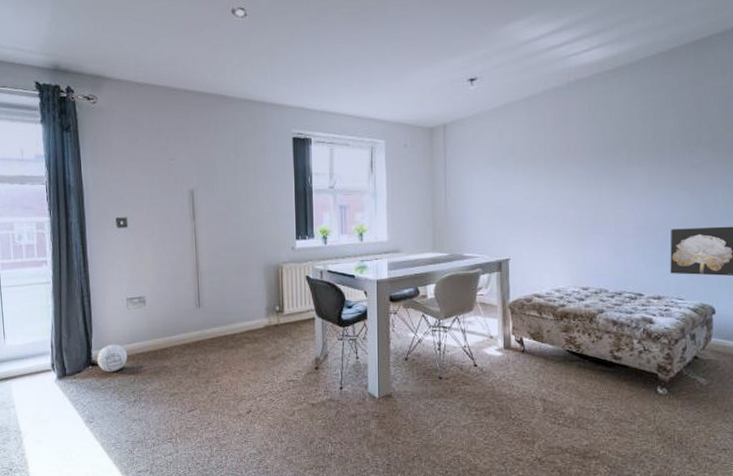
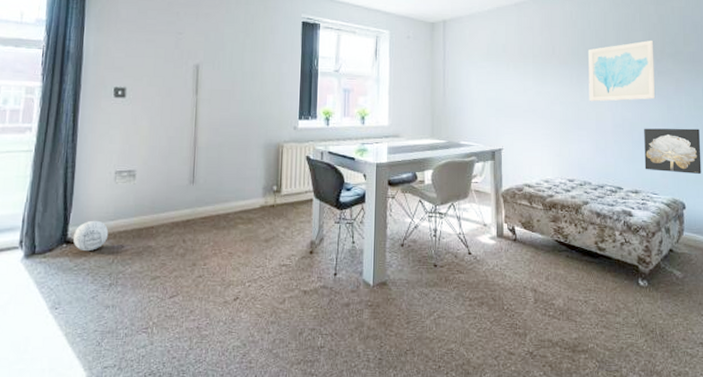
wall art: none [608,128,688,204] -> present [587,40,656,102]

